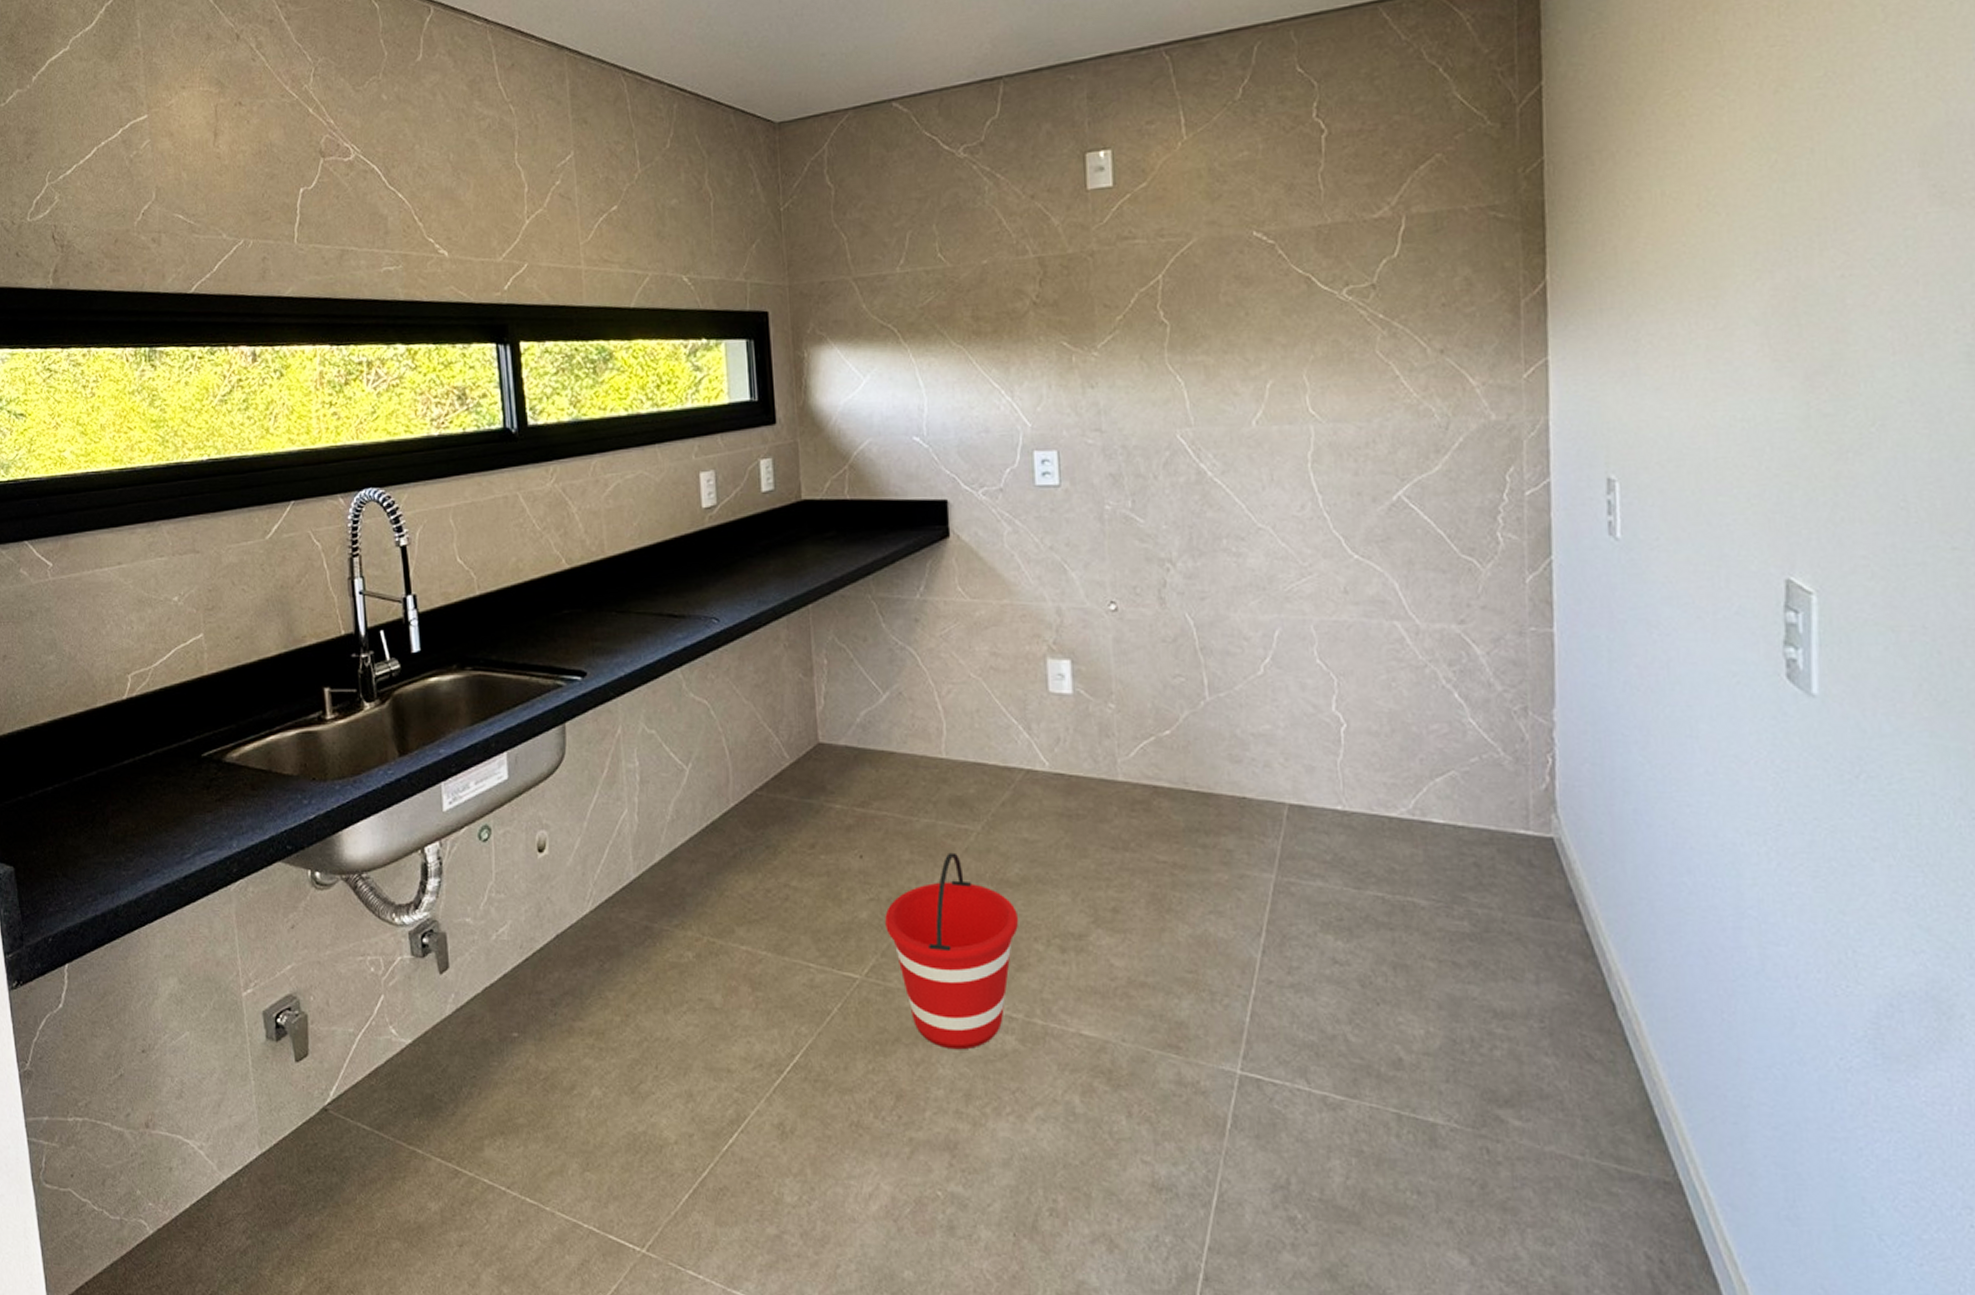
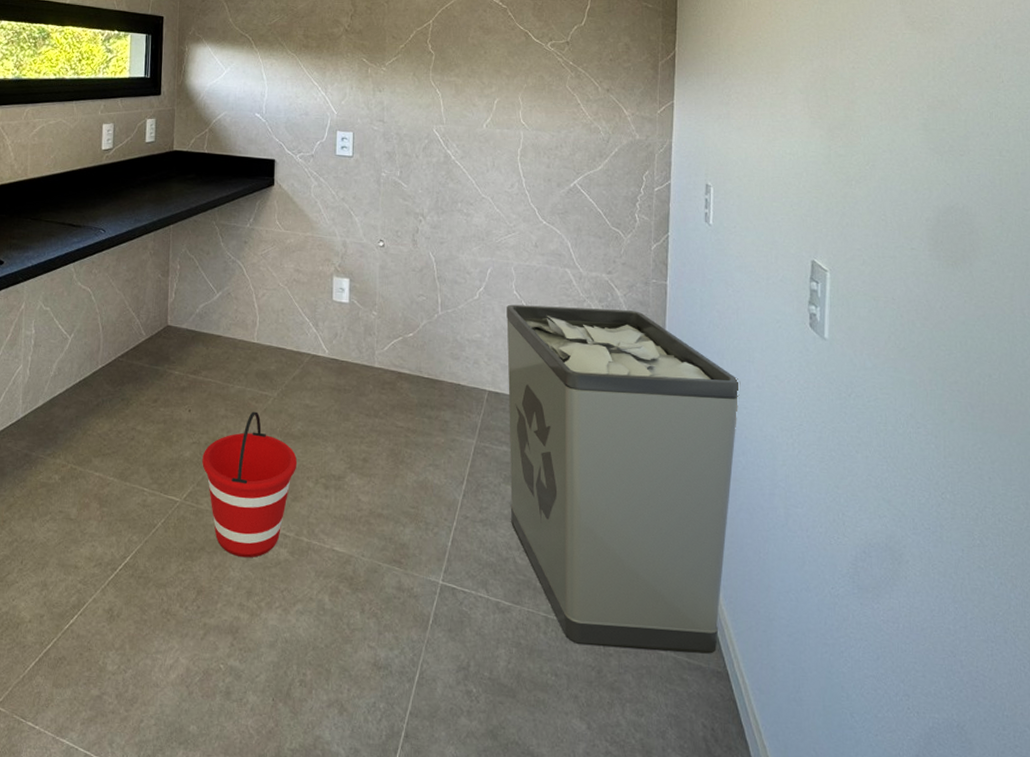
recycling bin: none [1307,675,1680,1158] -> present [506,304,741,654]

